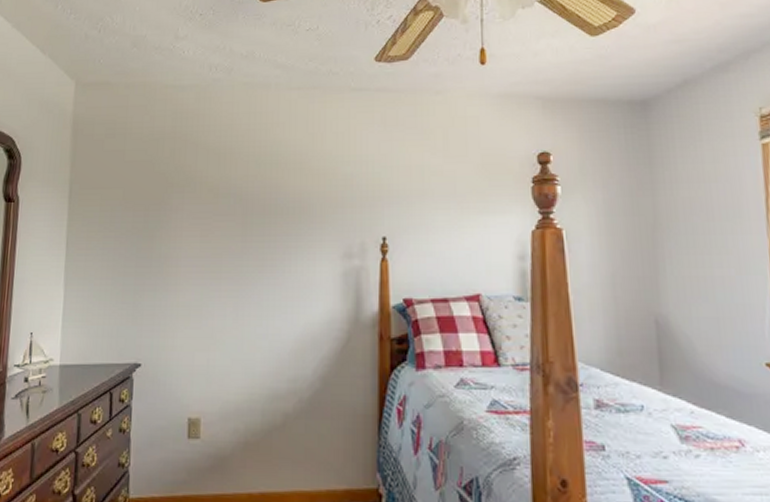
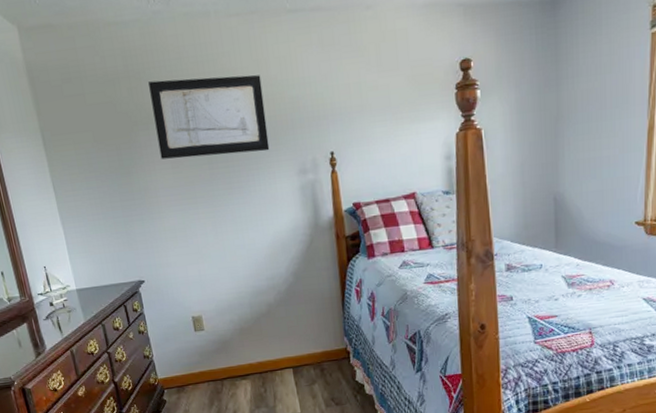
wall art: none [190,144,314,229] -> present [148,75,270,159]

